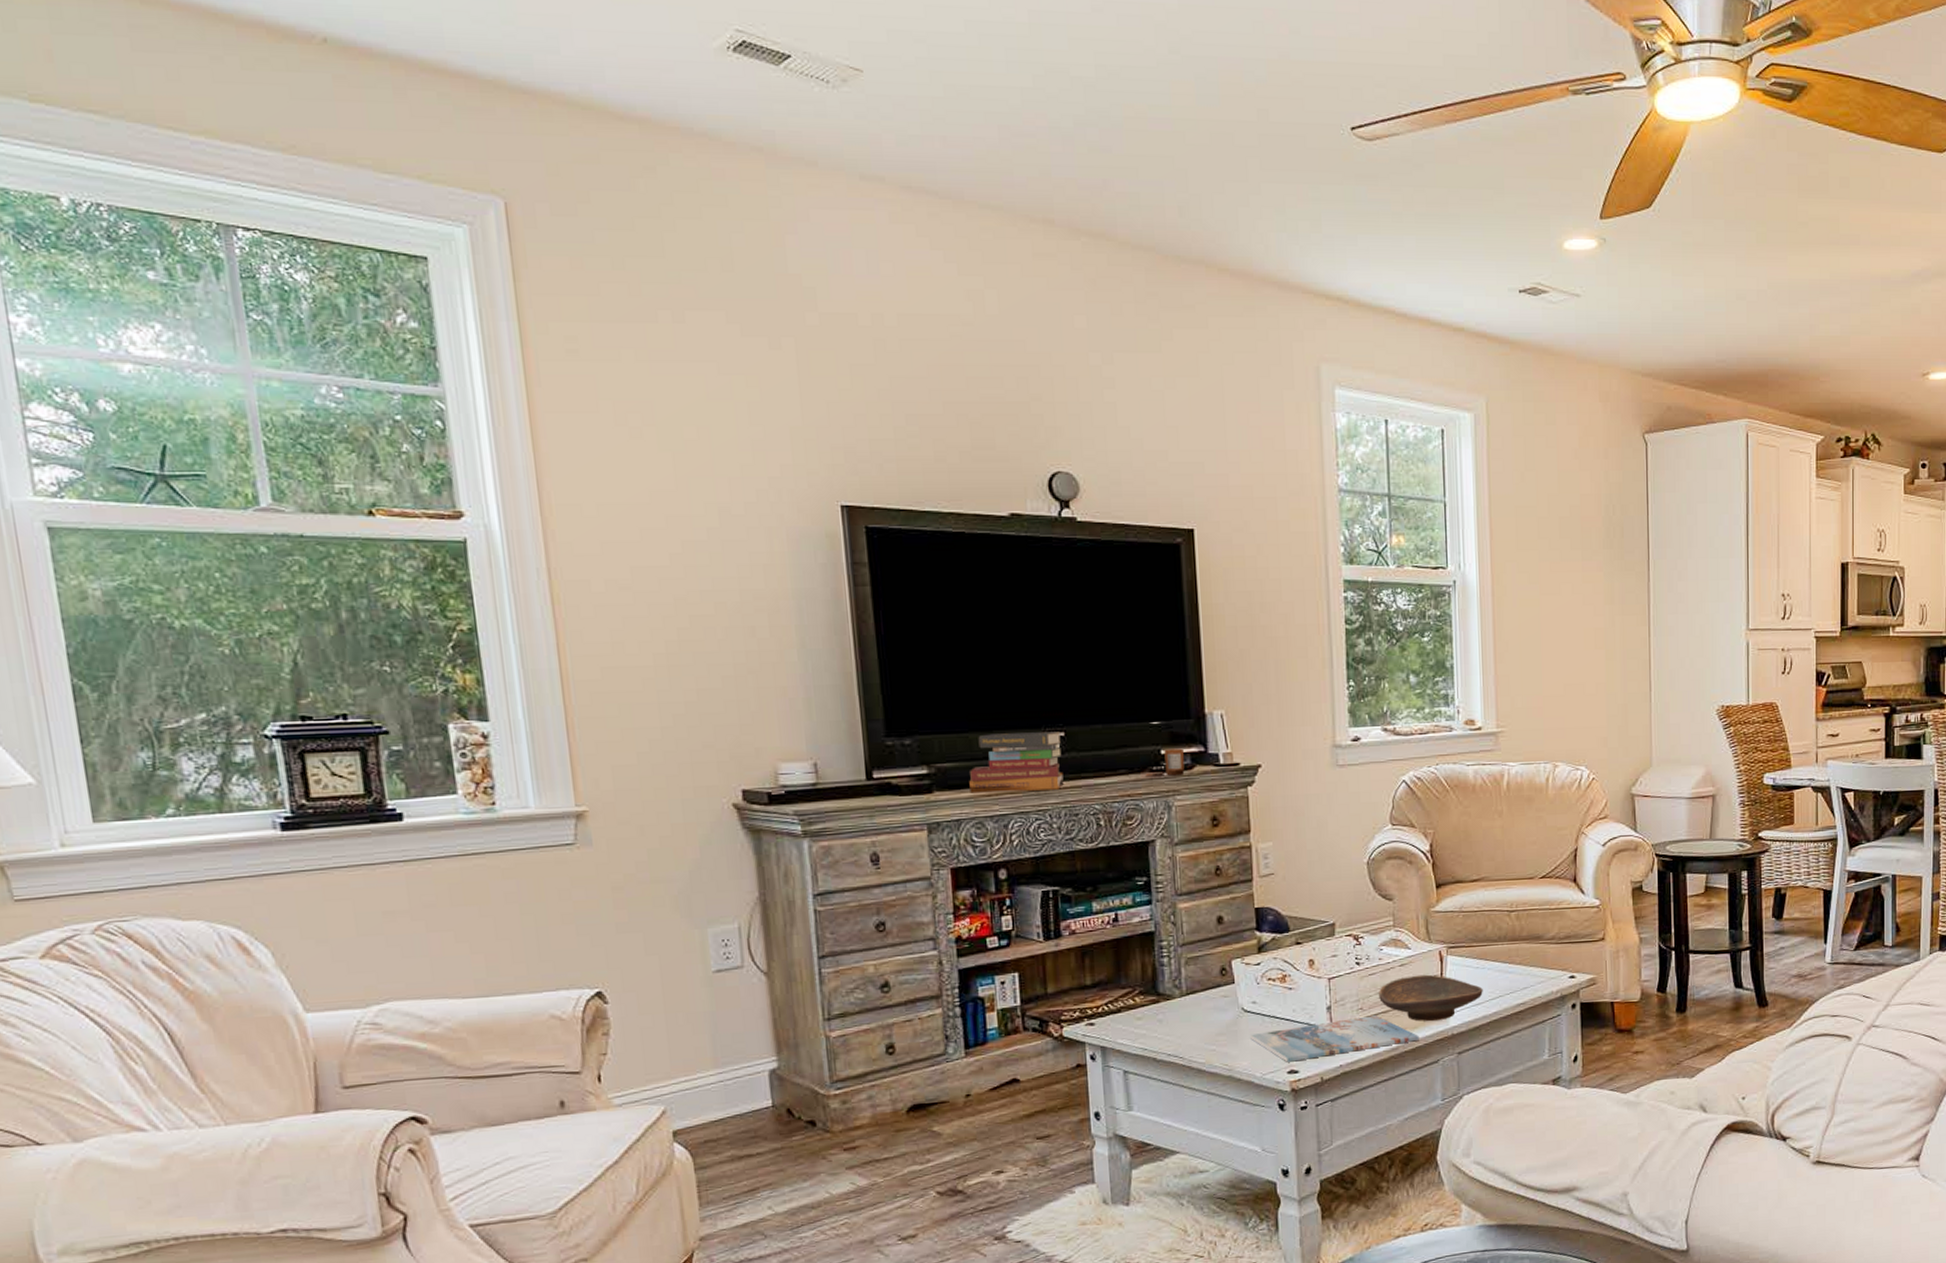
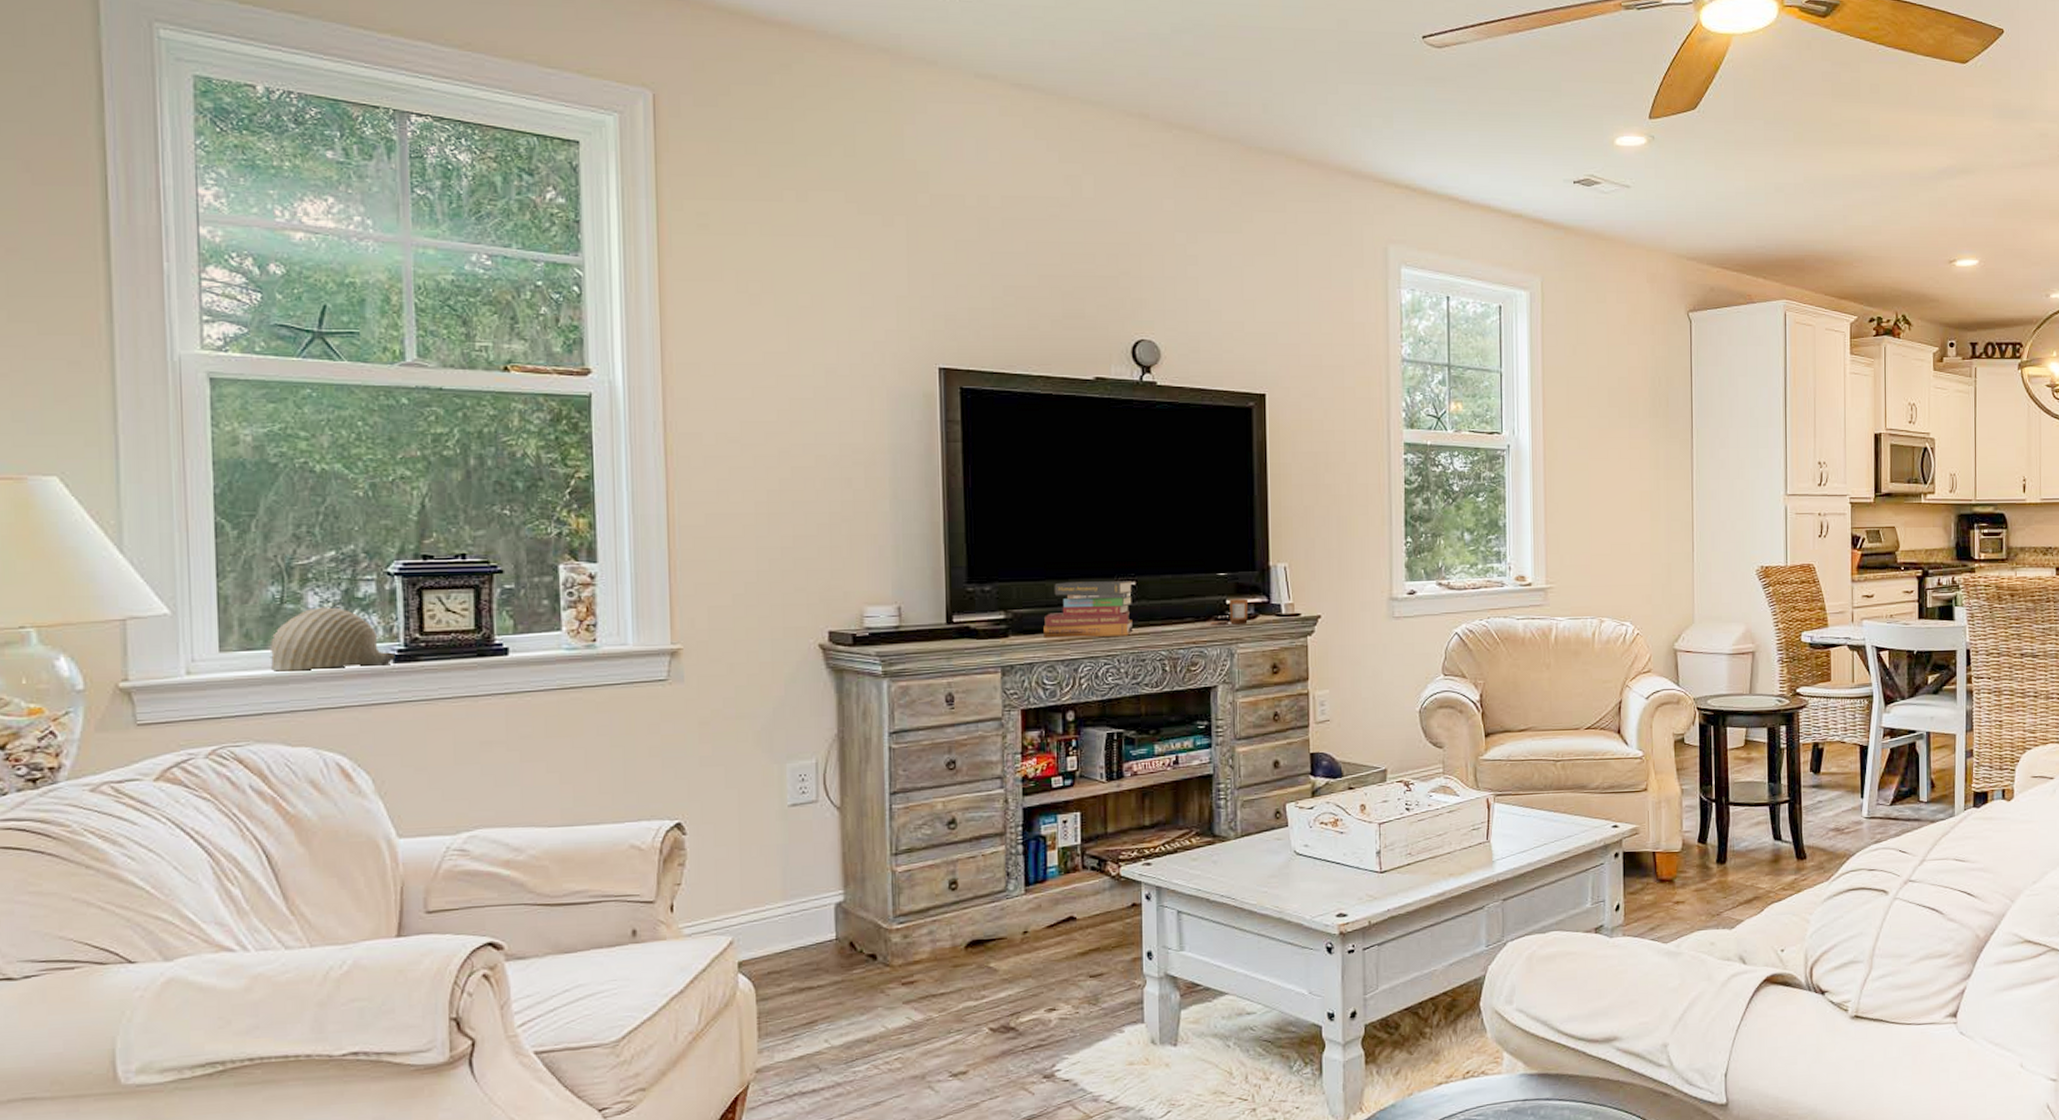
seashell: none [147,773,283,842] -> present [271,607,395,672]
magazine: present [1250,1015,1419,1062] -> none [1302,861,1465,906]
decorative bowl: present [1379,974,1483,1021] -> none [1427,821,1528,868]

